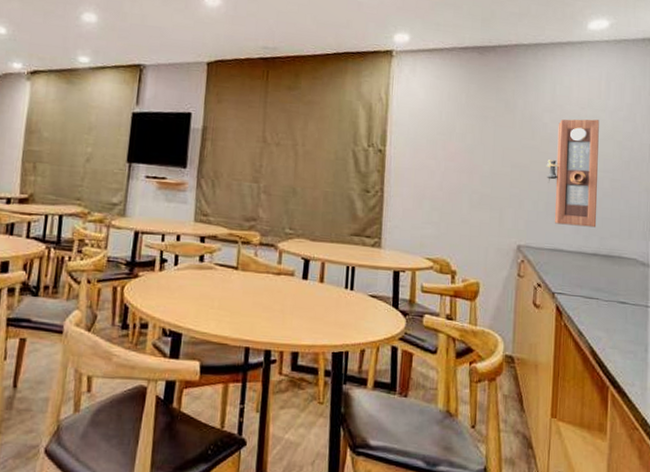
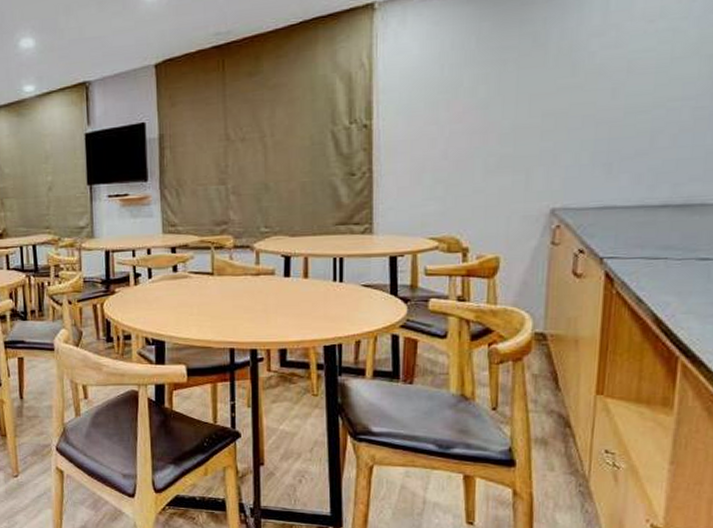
pendulum clock: present [547,119,599,228] -> none [594,32,678,176]

